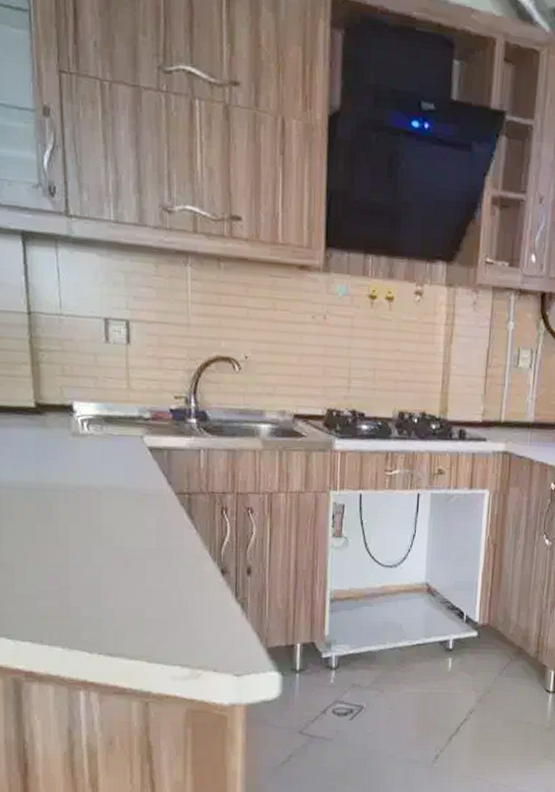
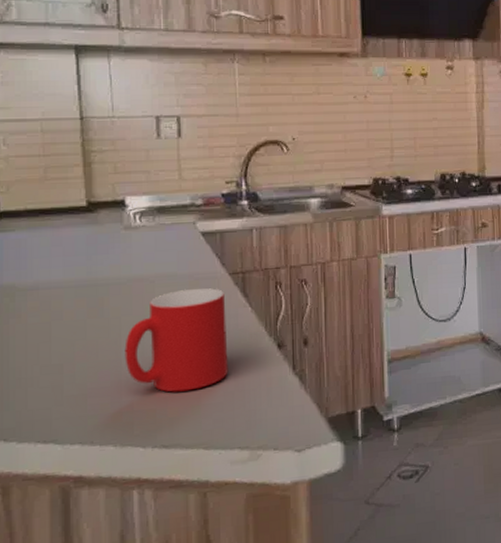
cup: none [72,504,172,605] -> present [124,288,229,392]

